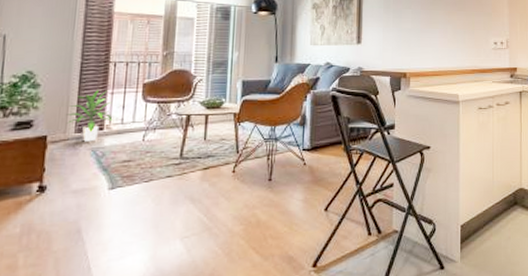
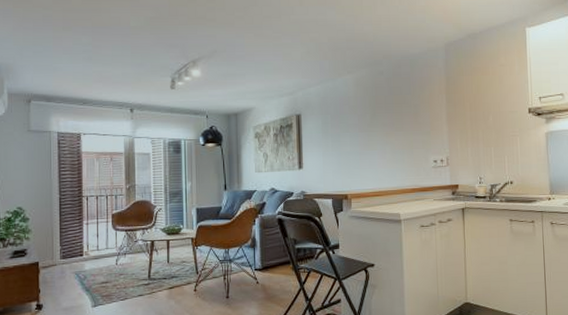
indoor plant: present [66,90,113,142] -> none [52,221,90,267]

